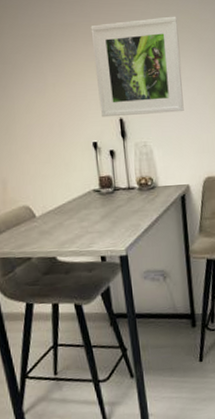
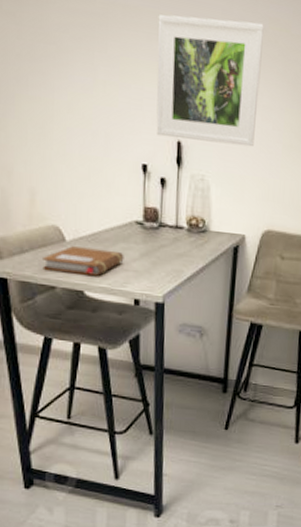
notebook: none [18,218,88,244] -> present [43,246,124,276]

